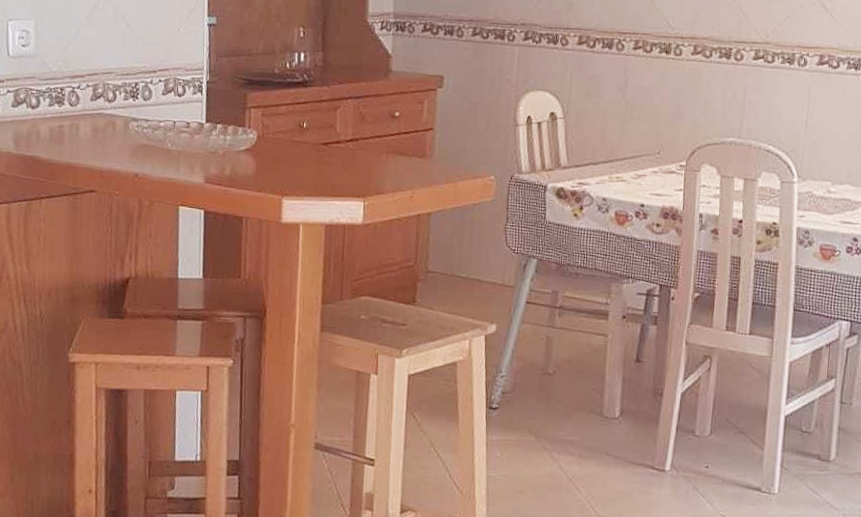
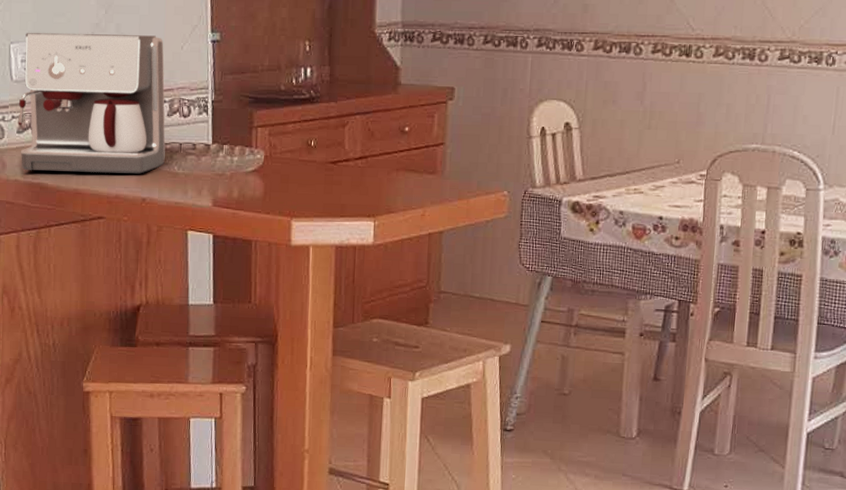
coffee maker: none [13,10,161,150] -> present [18,32,166,174]

